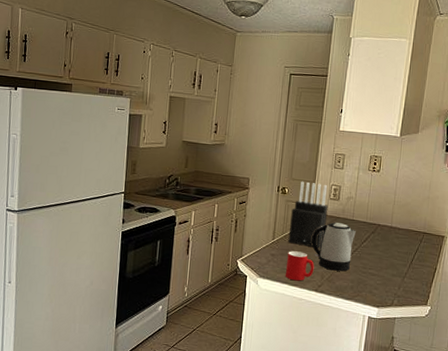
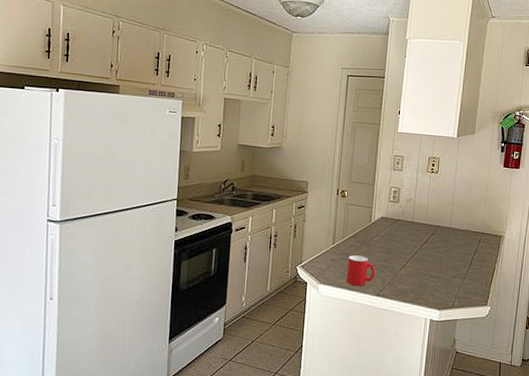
knife block: present [288,181,328,249] -> none [348,183,388,252]
kettle: present [311,222,356,272] -> none [372,225,416,275]

